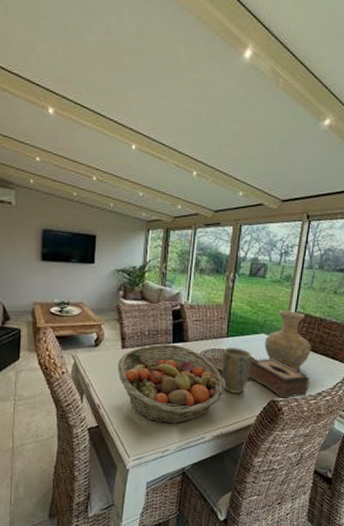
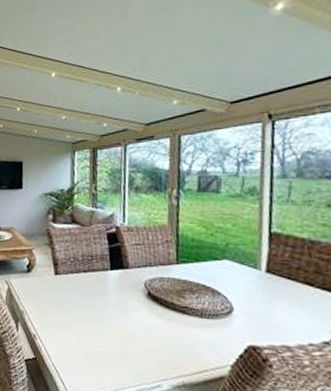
fruit basket: present [117,343,225,425] -> none [51,270,182,367]
plant pot: present [222,346,252,393] -> none [174,275,215,334]
tissue box: present [249,358,310,399] -> none [212,290,308,347]
vase: present [264,311,312,371] -> none [229,231,303,310]

